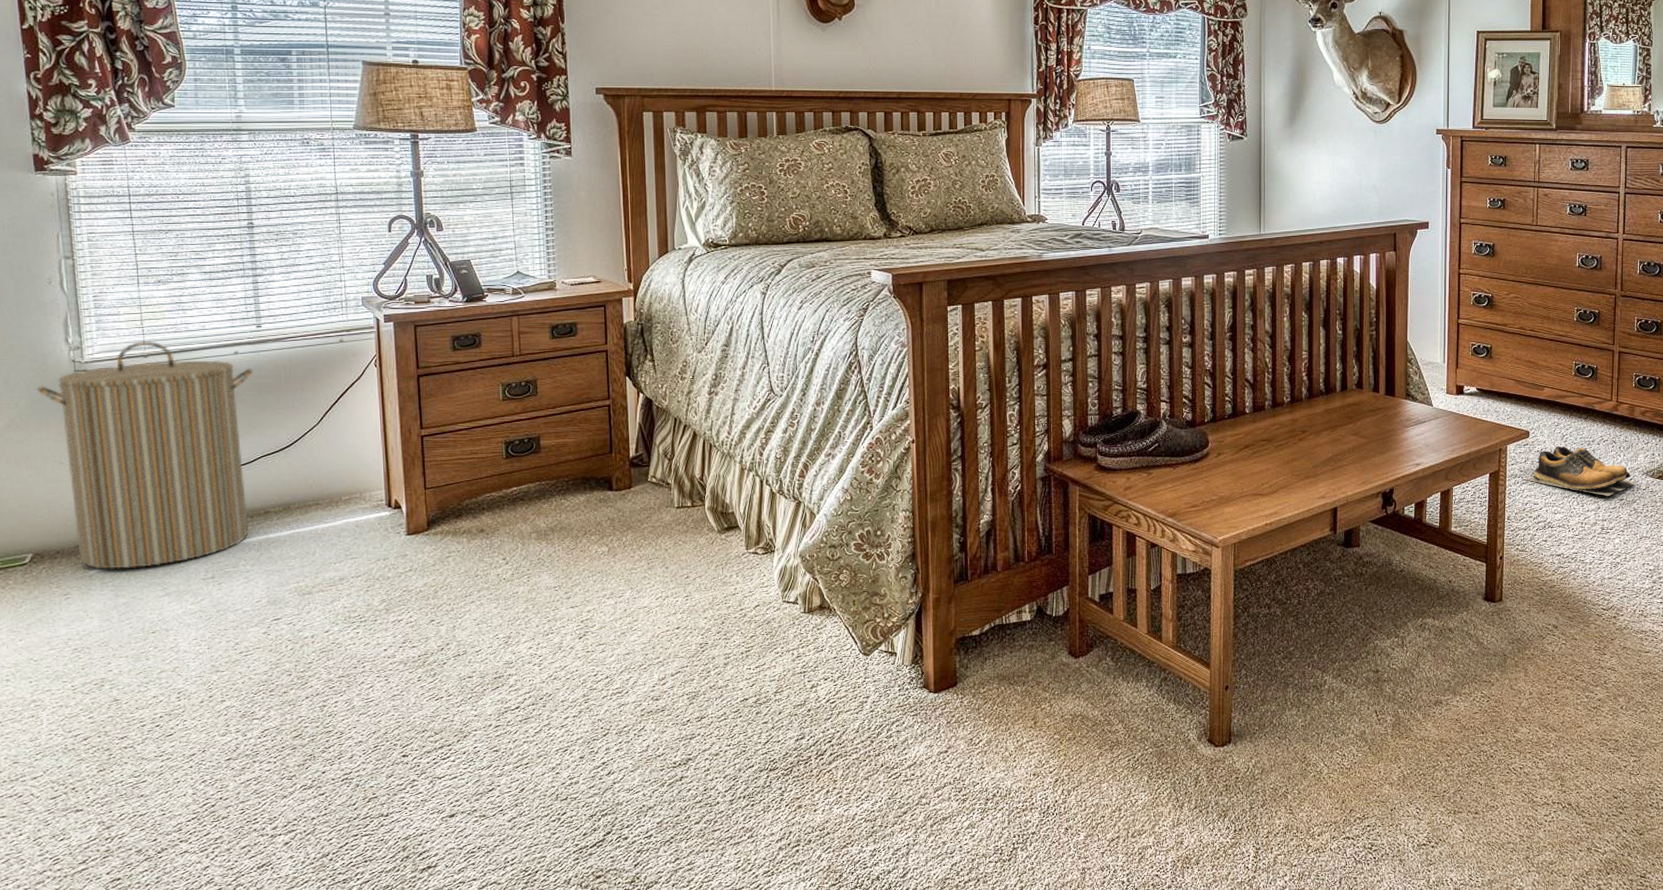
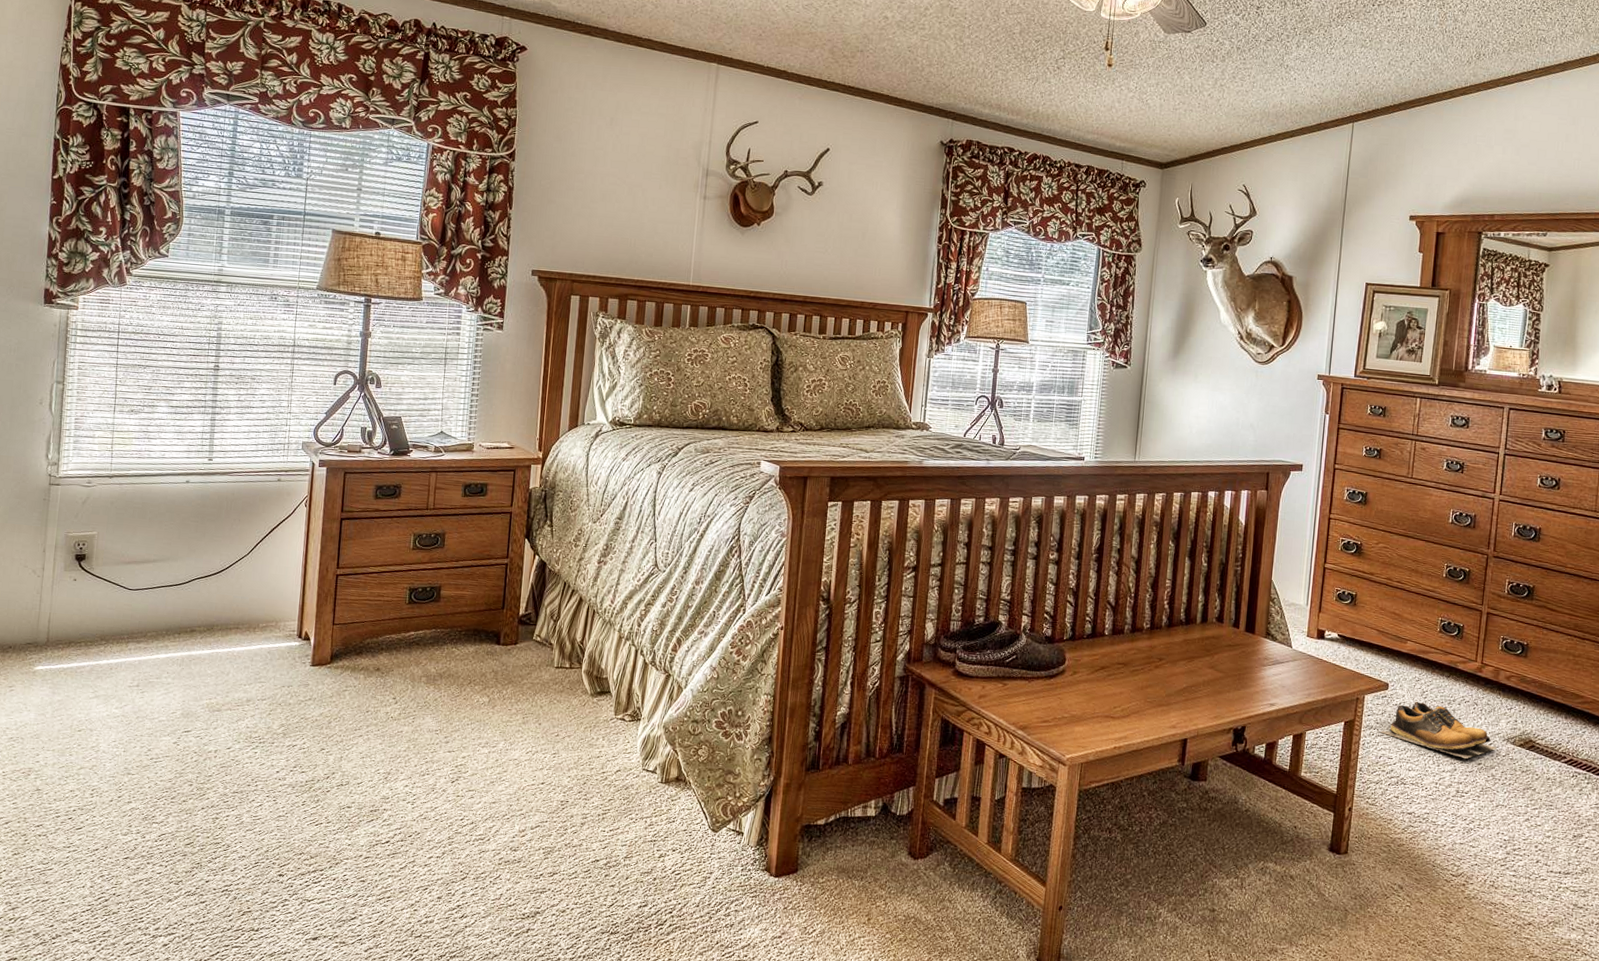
laundry hamper: present [37,341,253,569] -> none [15,463,200,670]

